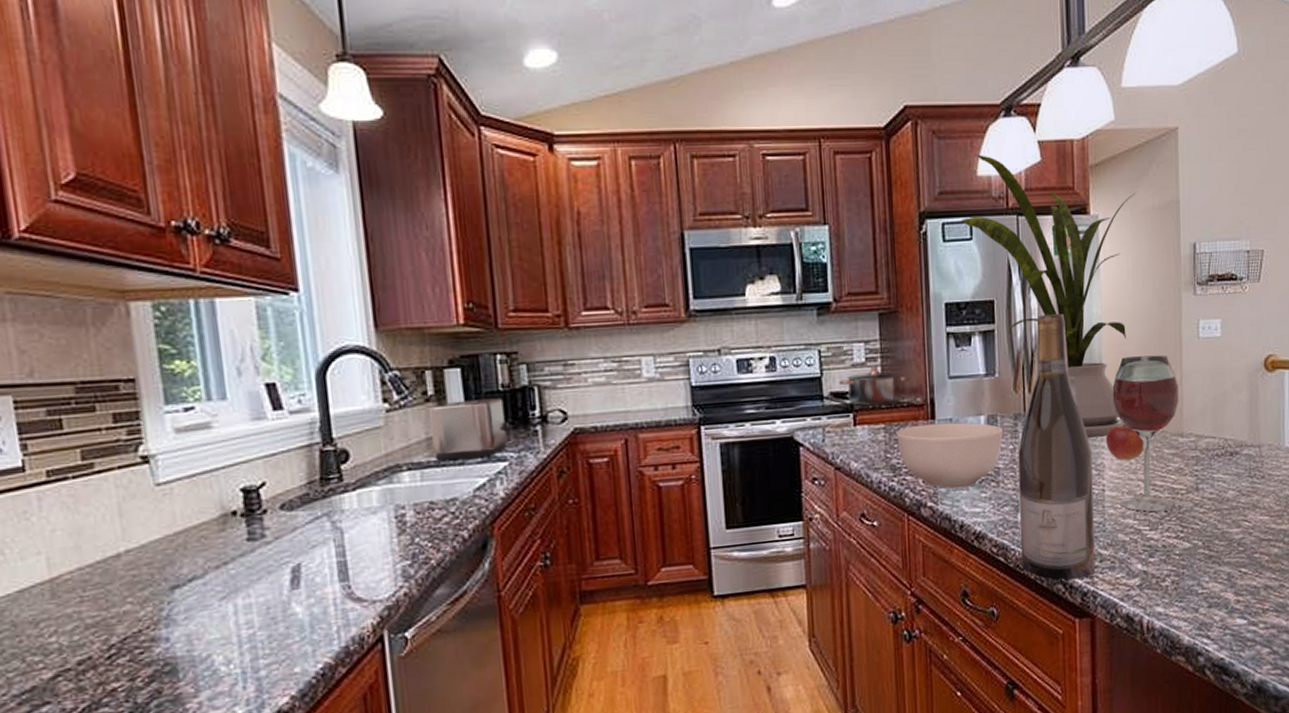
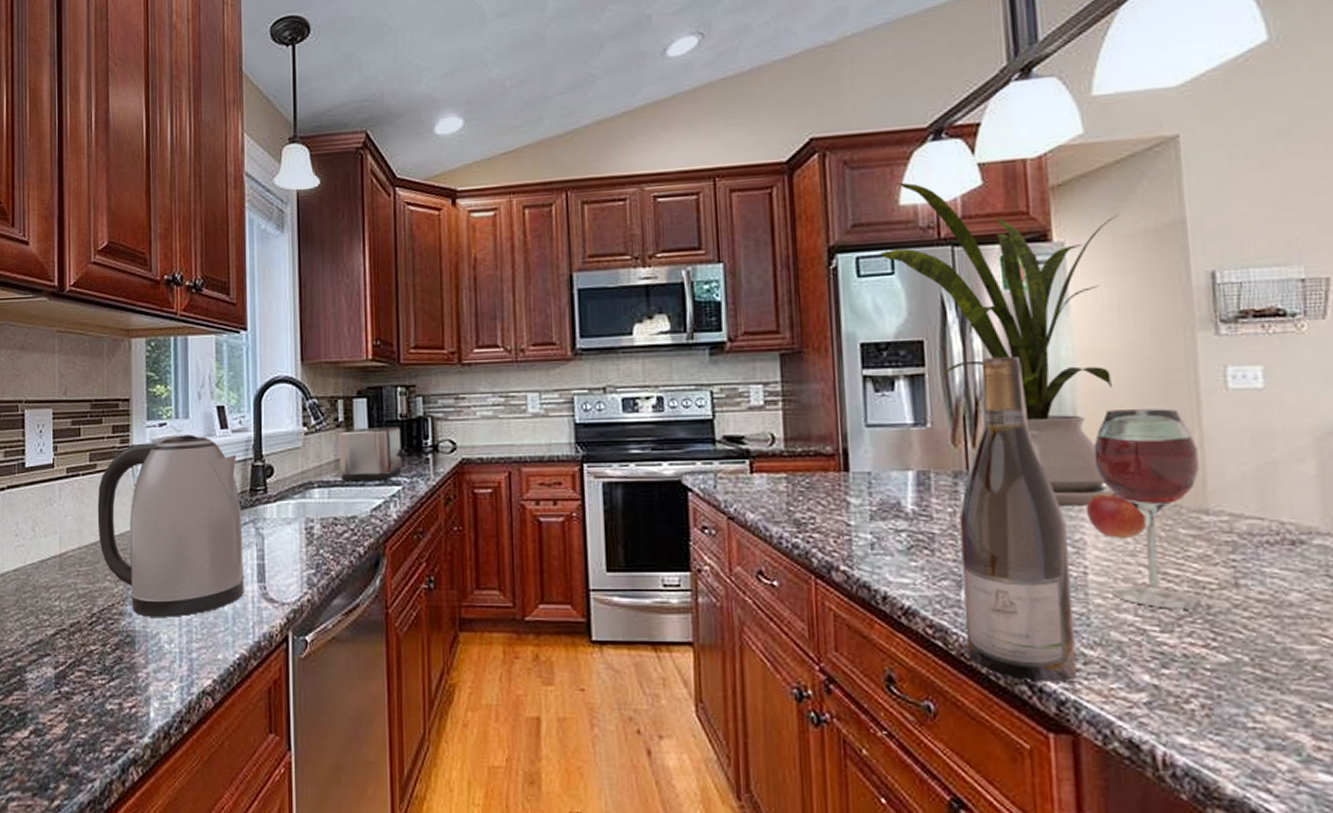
kettle: none [99,419,323,639] -> present [97,434,245,617]
cooking pot: present [838,366,910,406] -> none [733,409,818,453]
bowl: present [896,422,1004,489] -> none [801,476,940,553]

